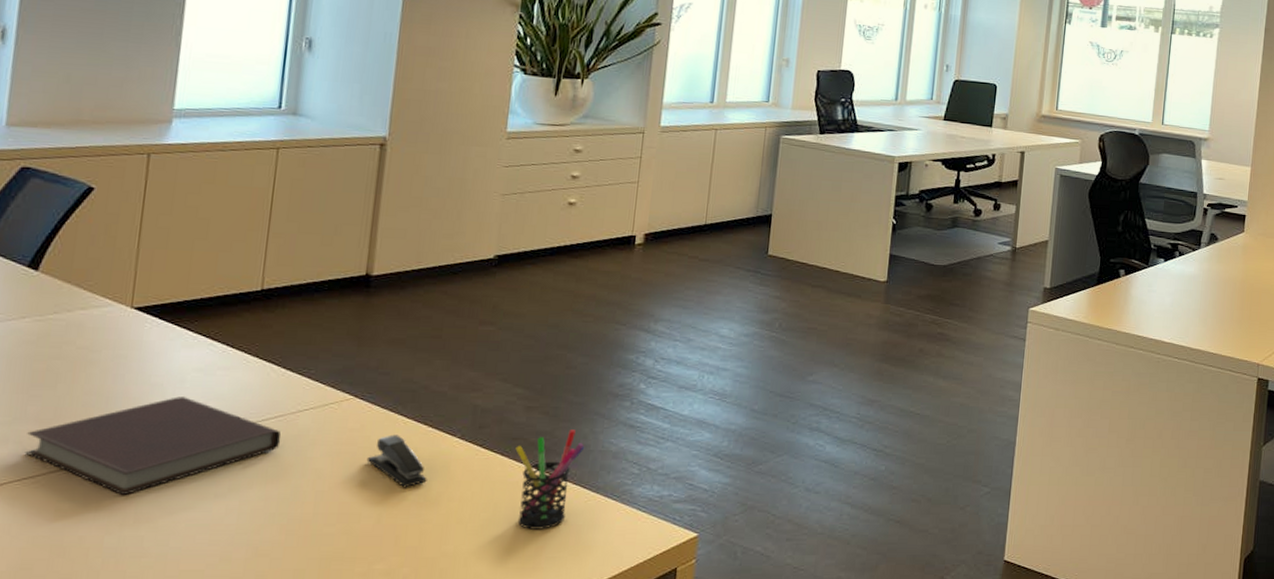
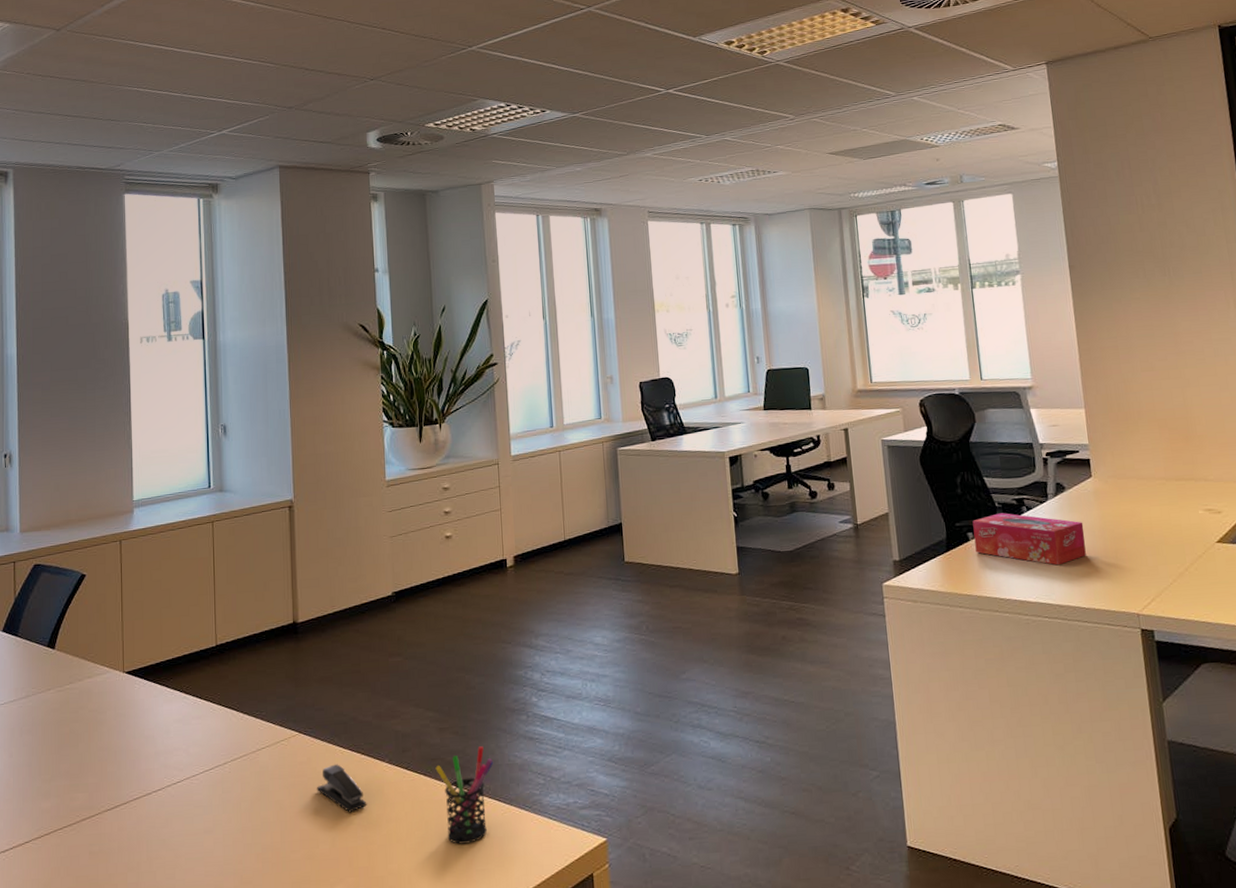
notebook: present [25,396,282,496] -> none [62,745,248,837]
tissue box: none [1124,255,1227,311] -> present [972,513,1086,566]

